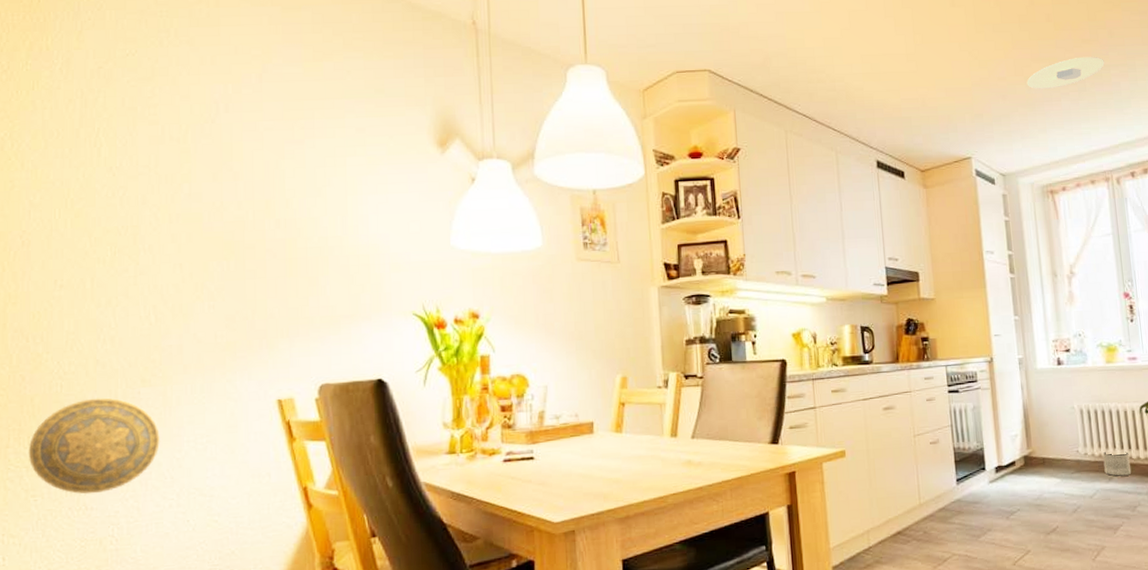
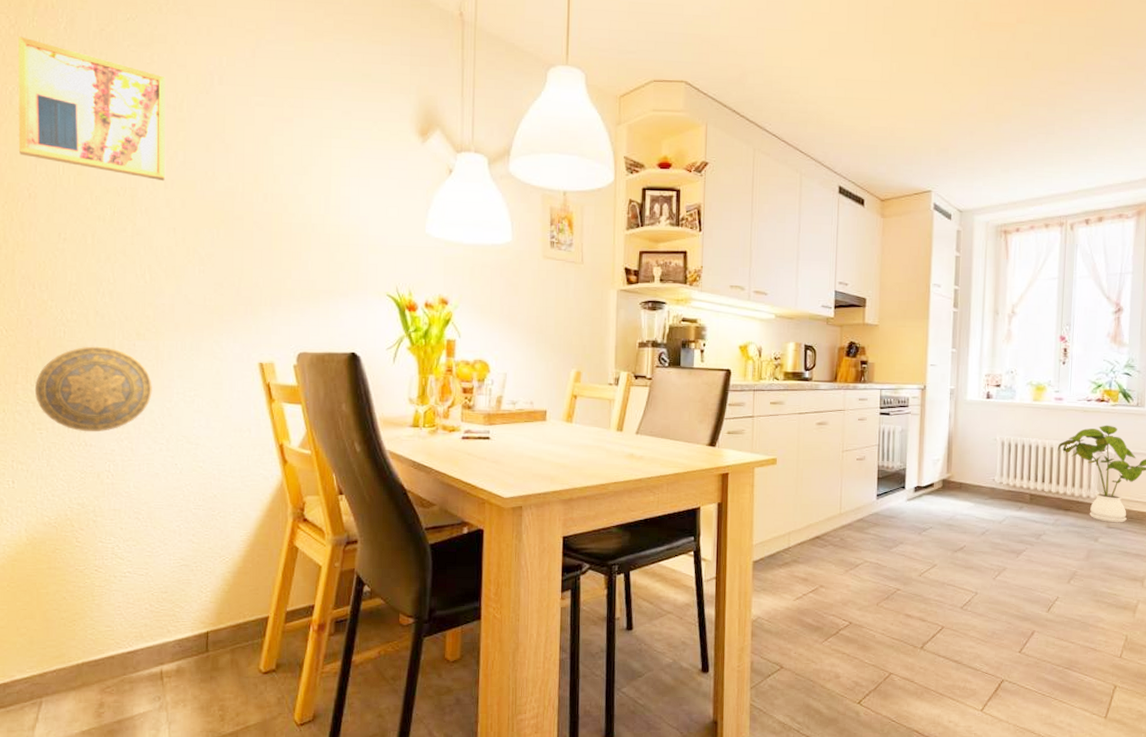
wall art: none [10,81,171,216] -> present [18,36,166,181]
recessed light: present [1027,56,1105,89] -> none [996,99,1077,129]
planter: present [1102,451,1132,477] -> none [1016,482,1042,506]

